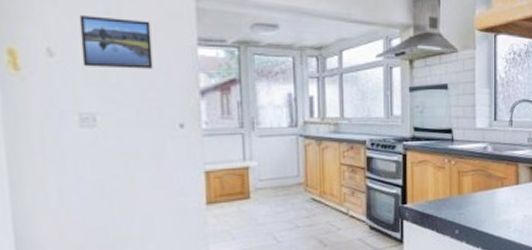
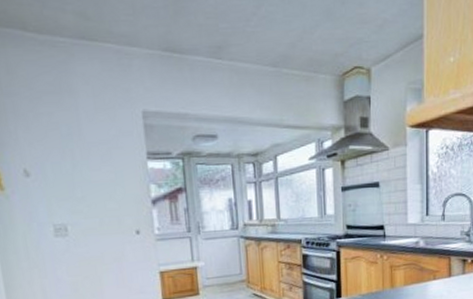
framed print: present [79,15,153,69] -> none [47,138,111,184]

